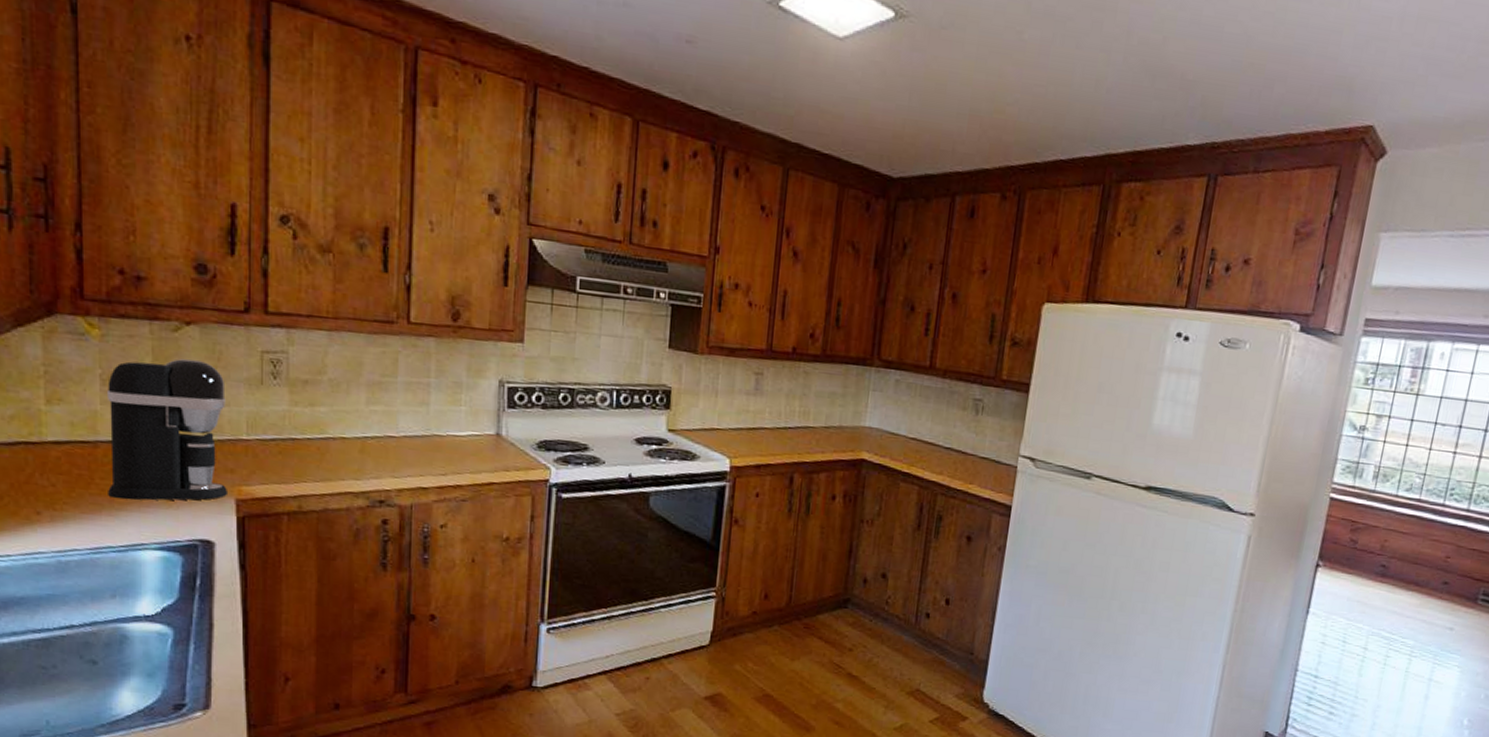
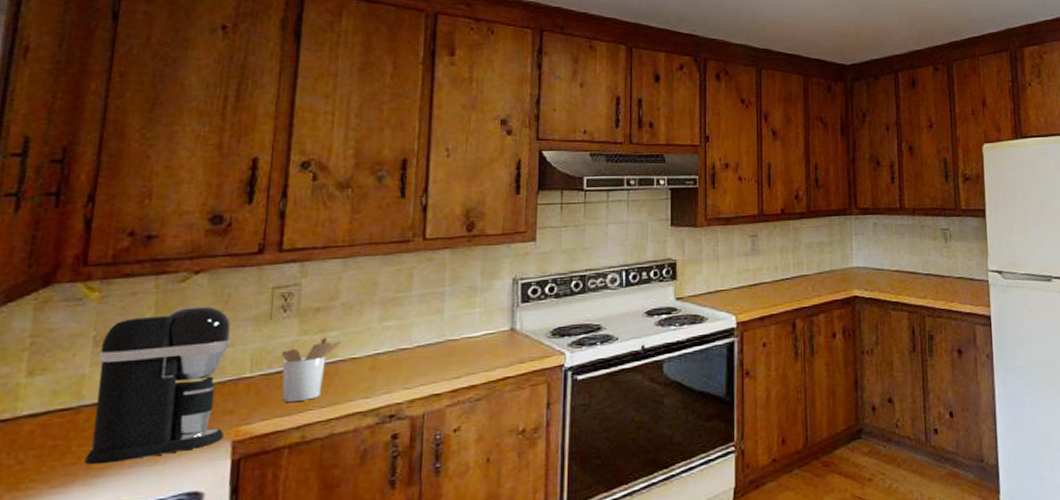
utensil holder: none [274,411,332,472] -> present [281,336,342,402]

